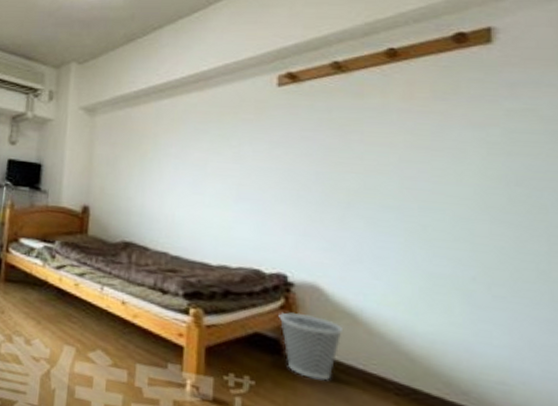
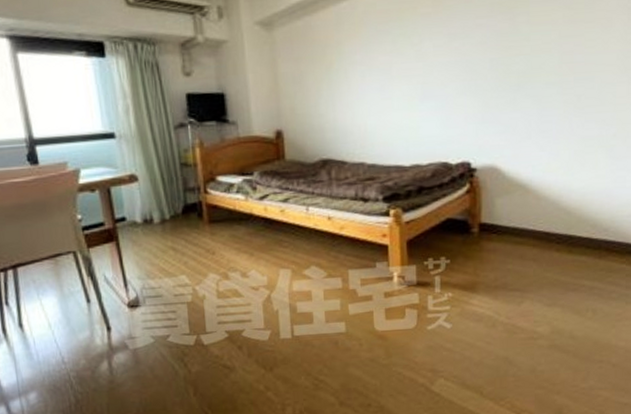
wastebasket: present [278,312,344,381] -> none [465,193,518,247]

